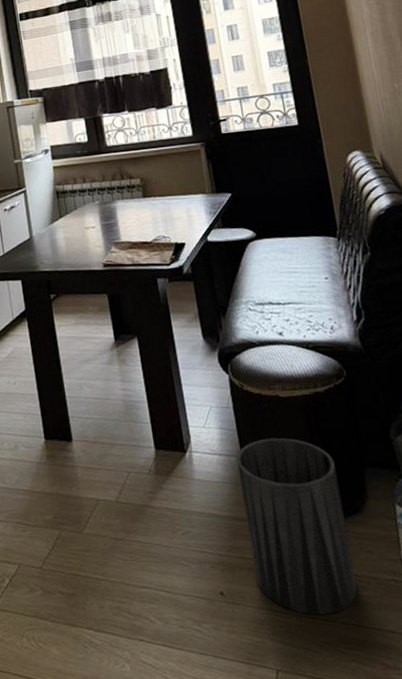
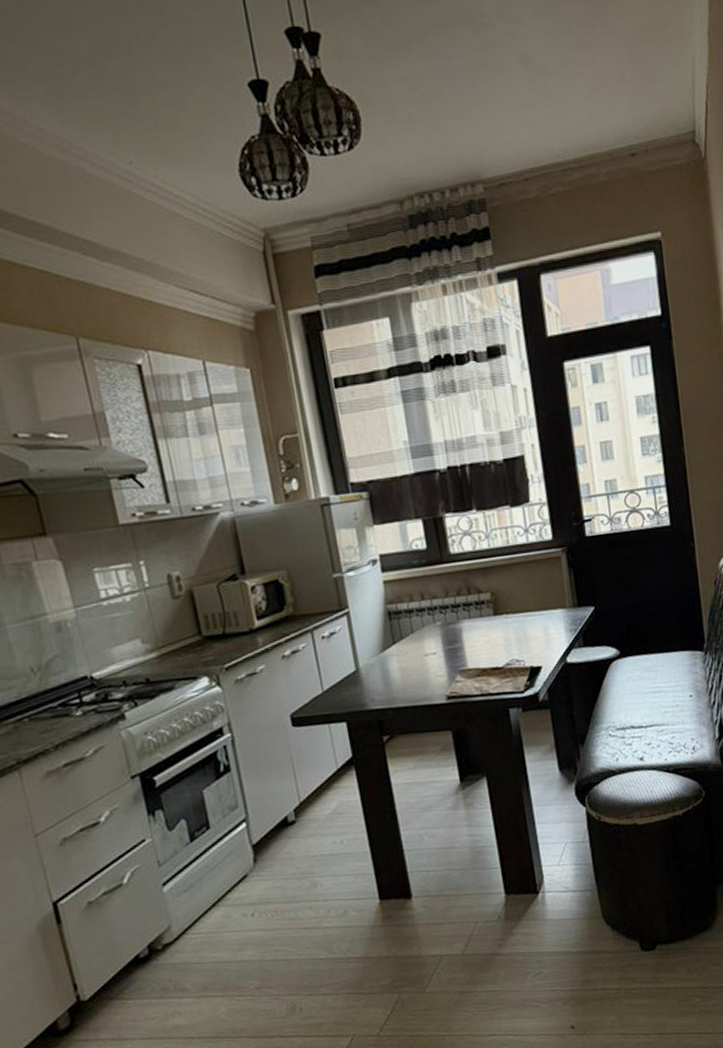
trash can: present [236,437,357,616] -> none [591,865,703,1032]

